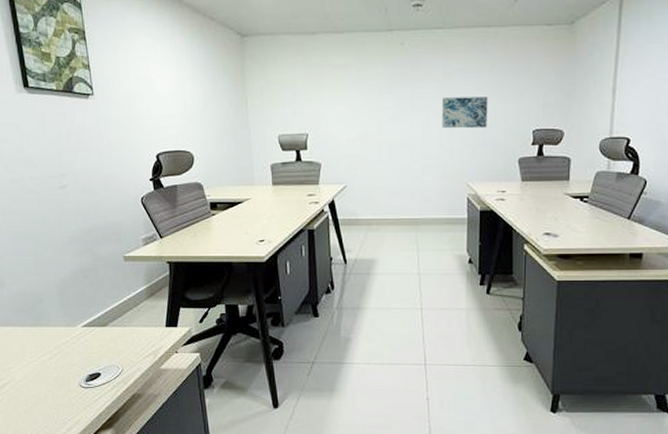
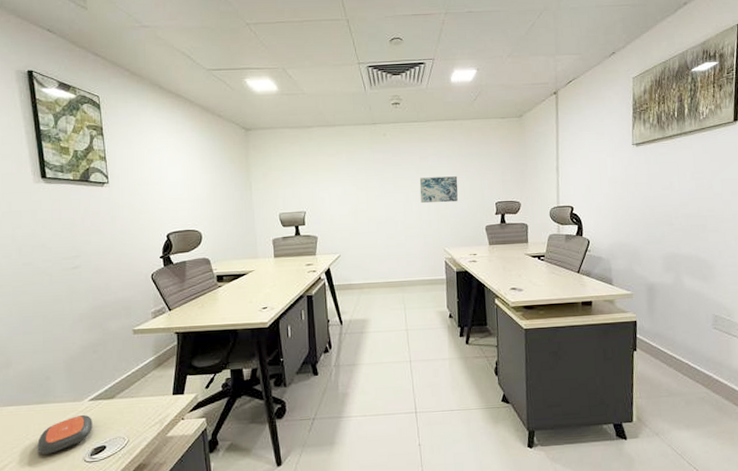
remote control: none [34,340,87,376] -> present [37,414,93,454]

